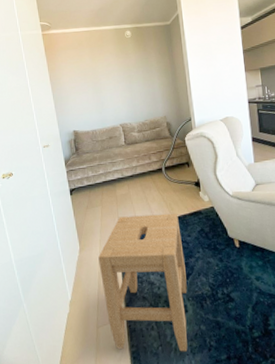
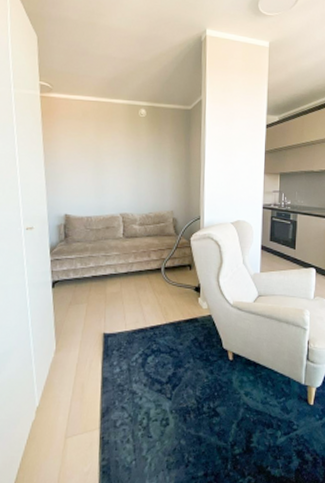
stool: present [98,213,188,352] -> none [76,317,173,467]

